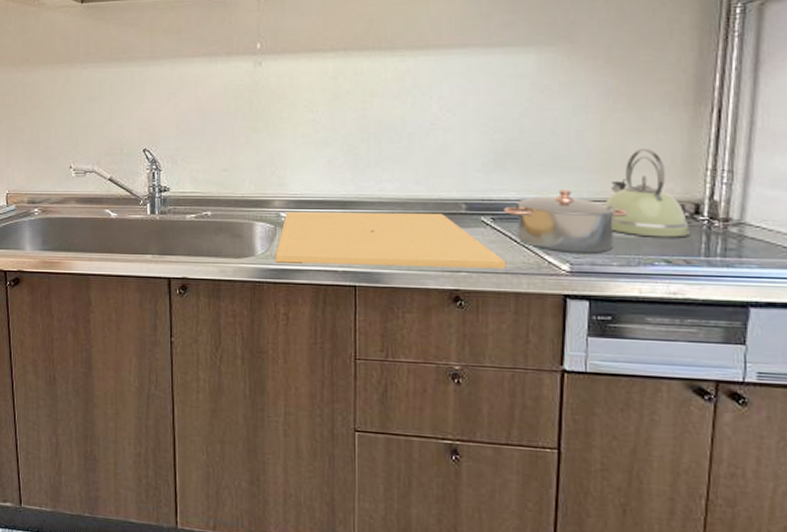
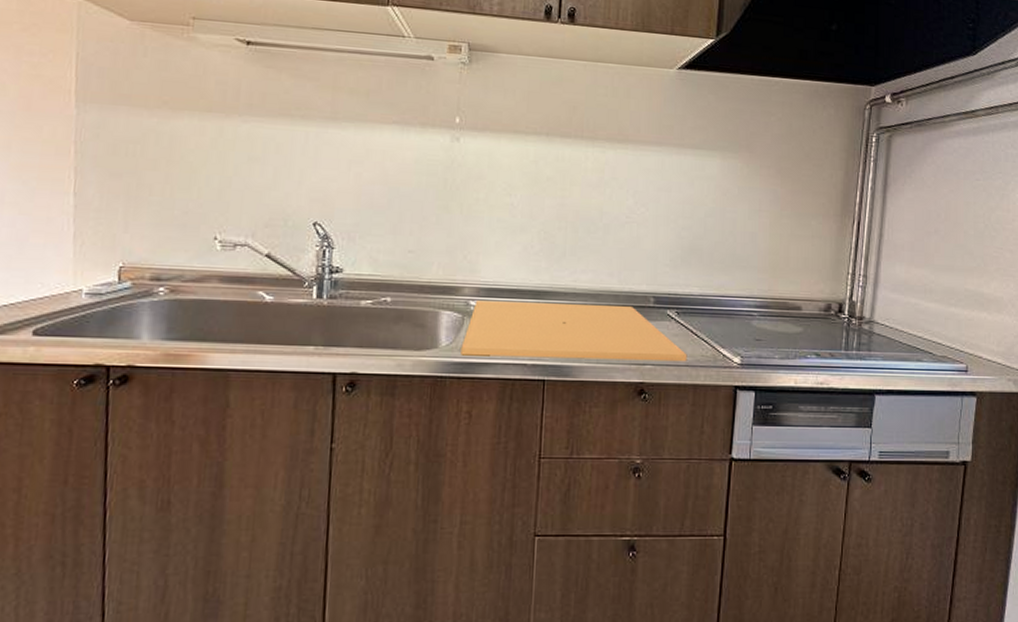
cooking pot: present [504,189,629,255] -> none [688,286,789,348]
kettle: present [604,149,691,238] -> none [770,253,835,333]

